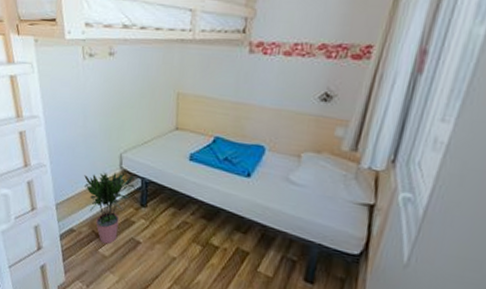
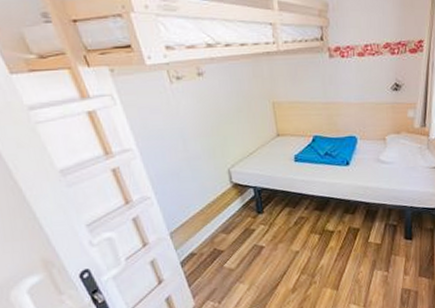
potted plant: present [84,171,135,244] -> none [195,185,249,258]

